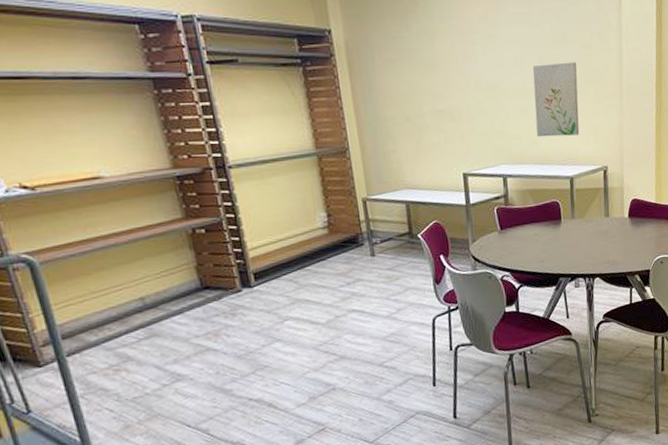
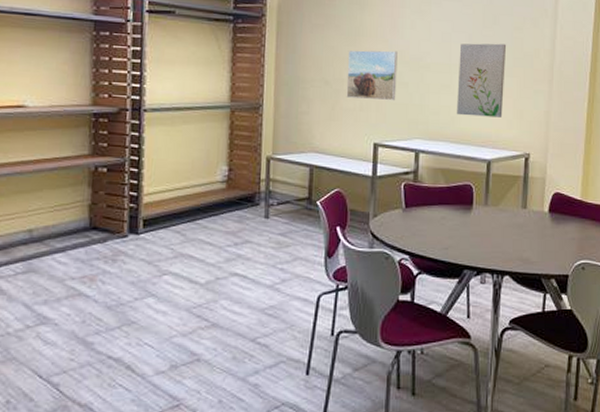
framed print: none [424,80,478,132] -> present [346,50,398,101]

